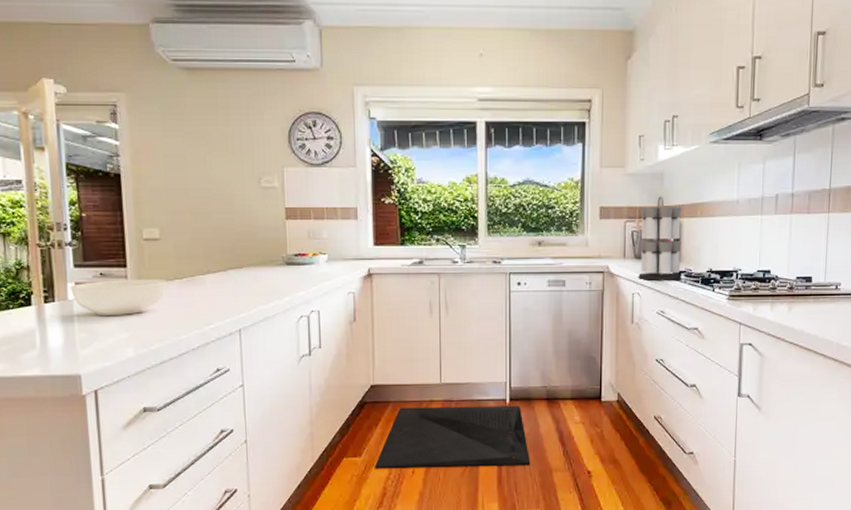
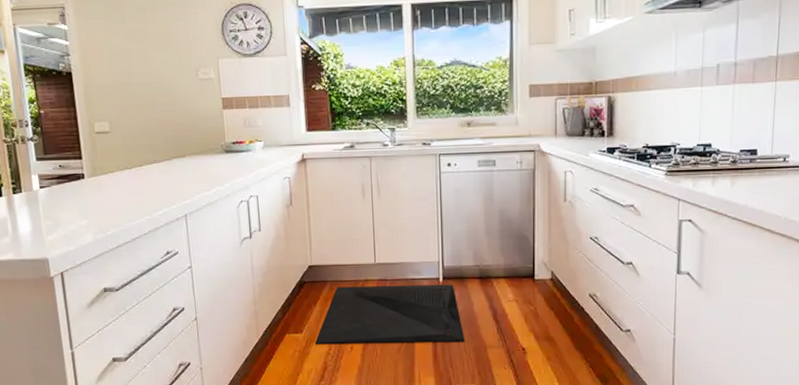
bowl: present [70,278,167,317] -> none [34,169,119,205]
spice rack: present [638,196,682,282] -> none [570,71,616,158]

